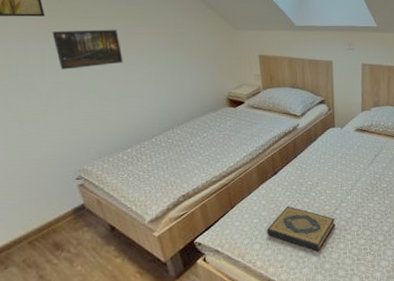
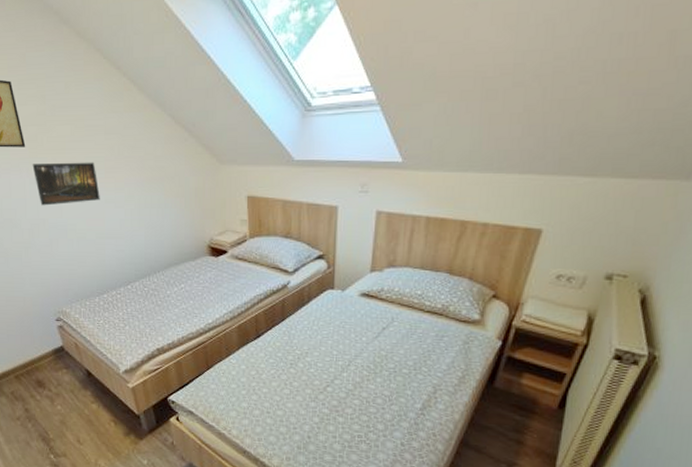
hardback book: present [267,206,336,252] -> none [245,374,326,430]

